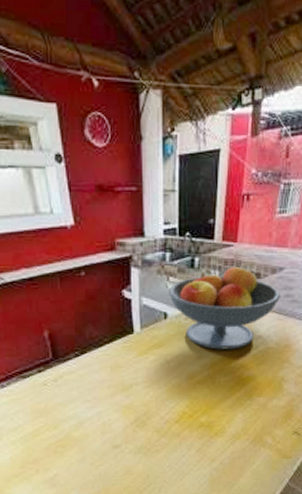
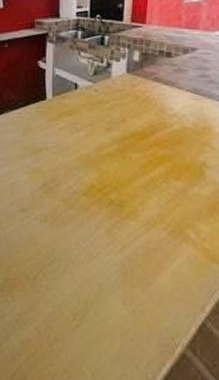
fruit bowl: present [169,266,281,350] -> none [80,45,196,126]

